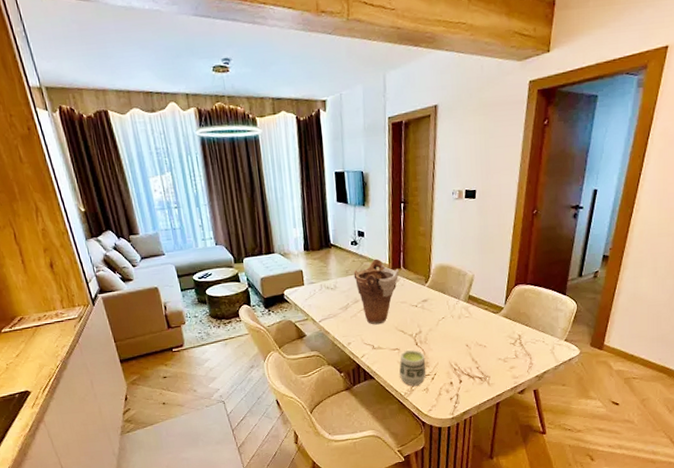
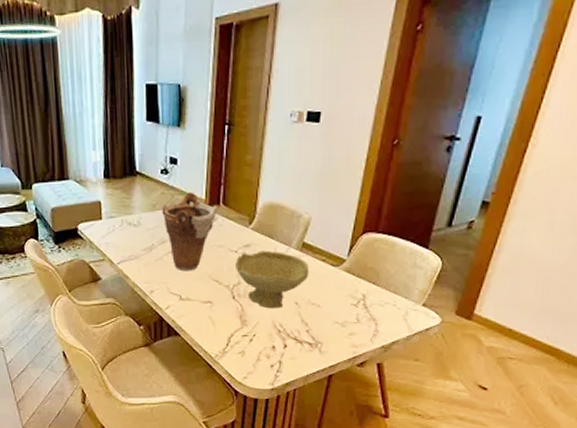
cup: present [398,350,427,386] -> none [209,304,244,347]
bowl: none [416,303,476,352] -> present [236,250,310,309]

